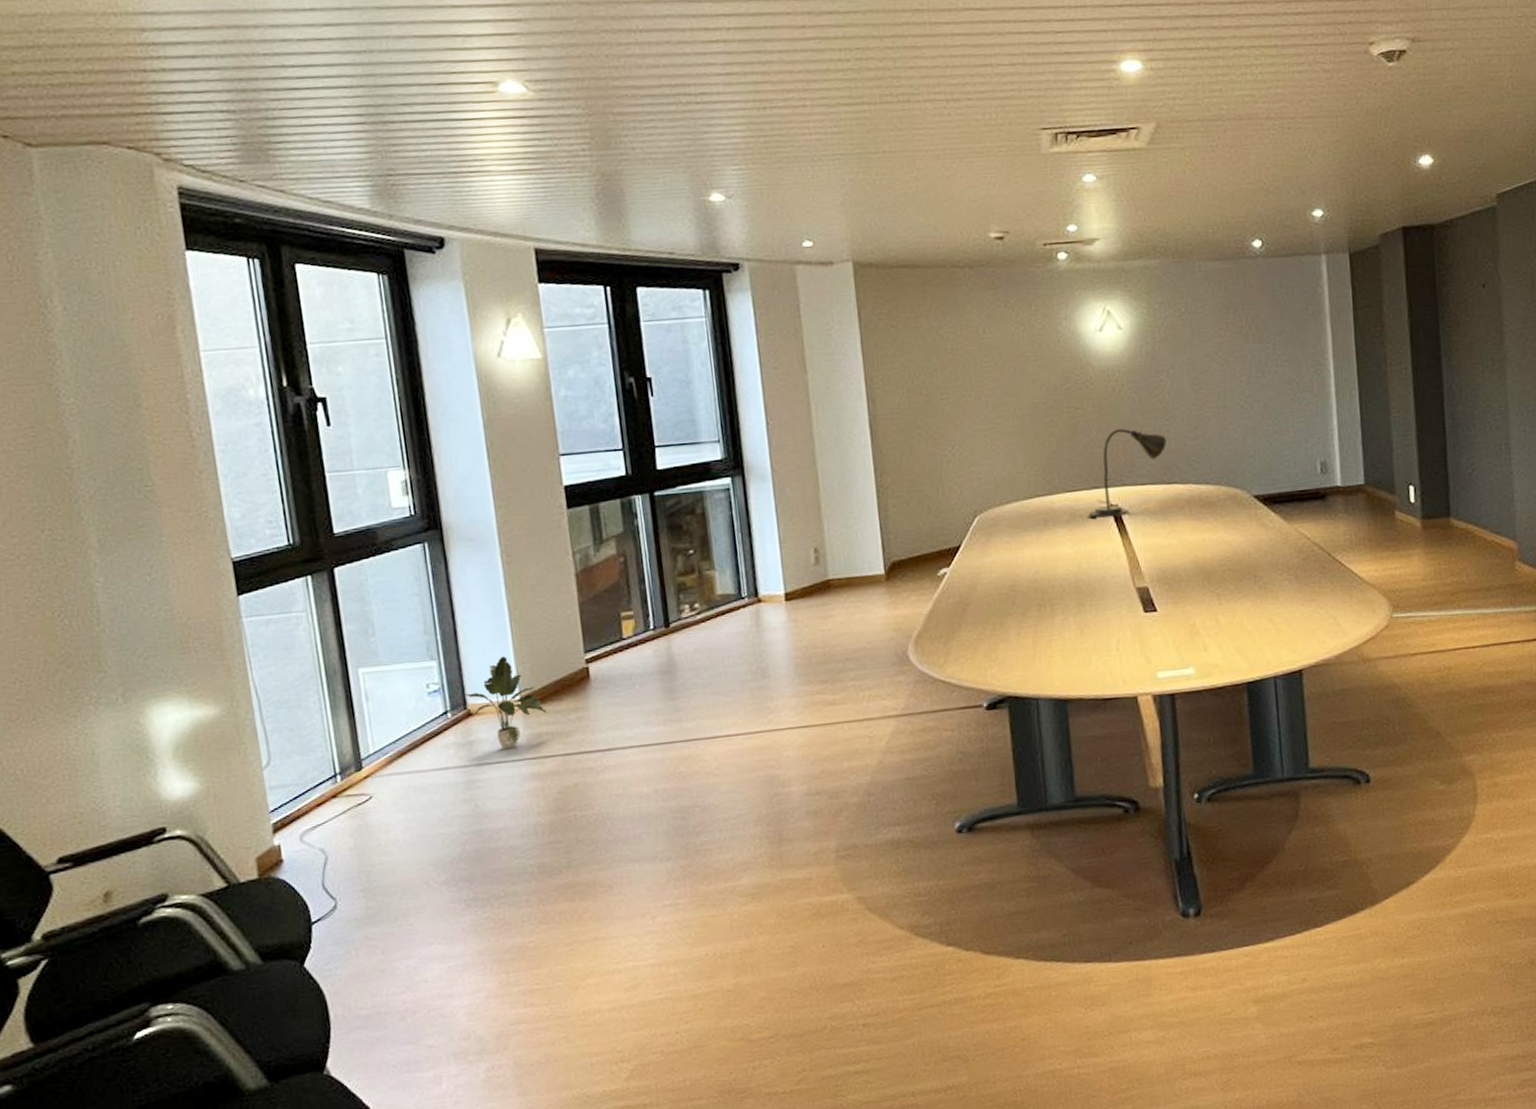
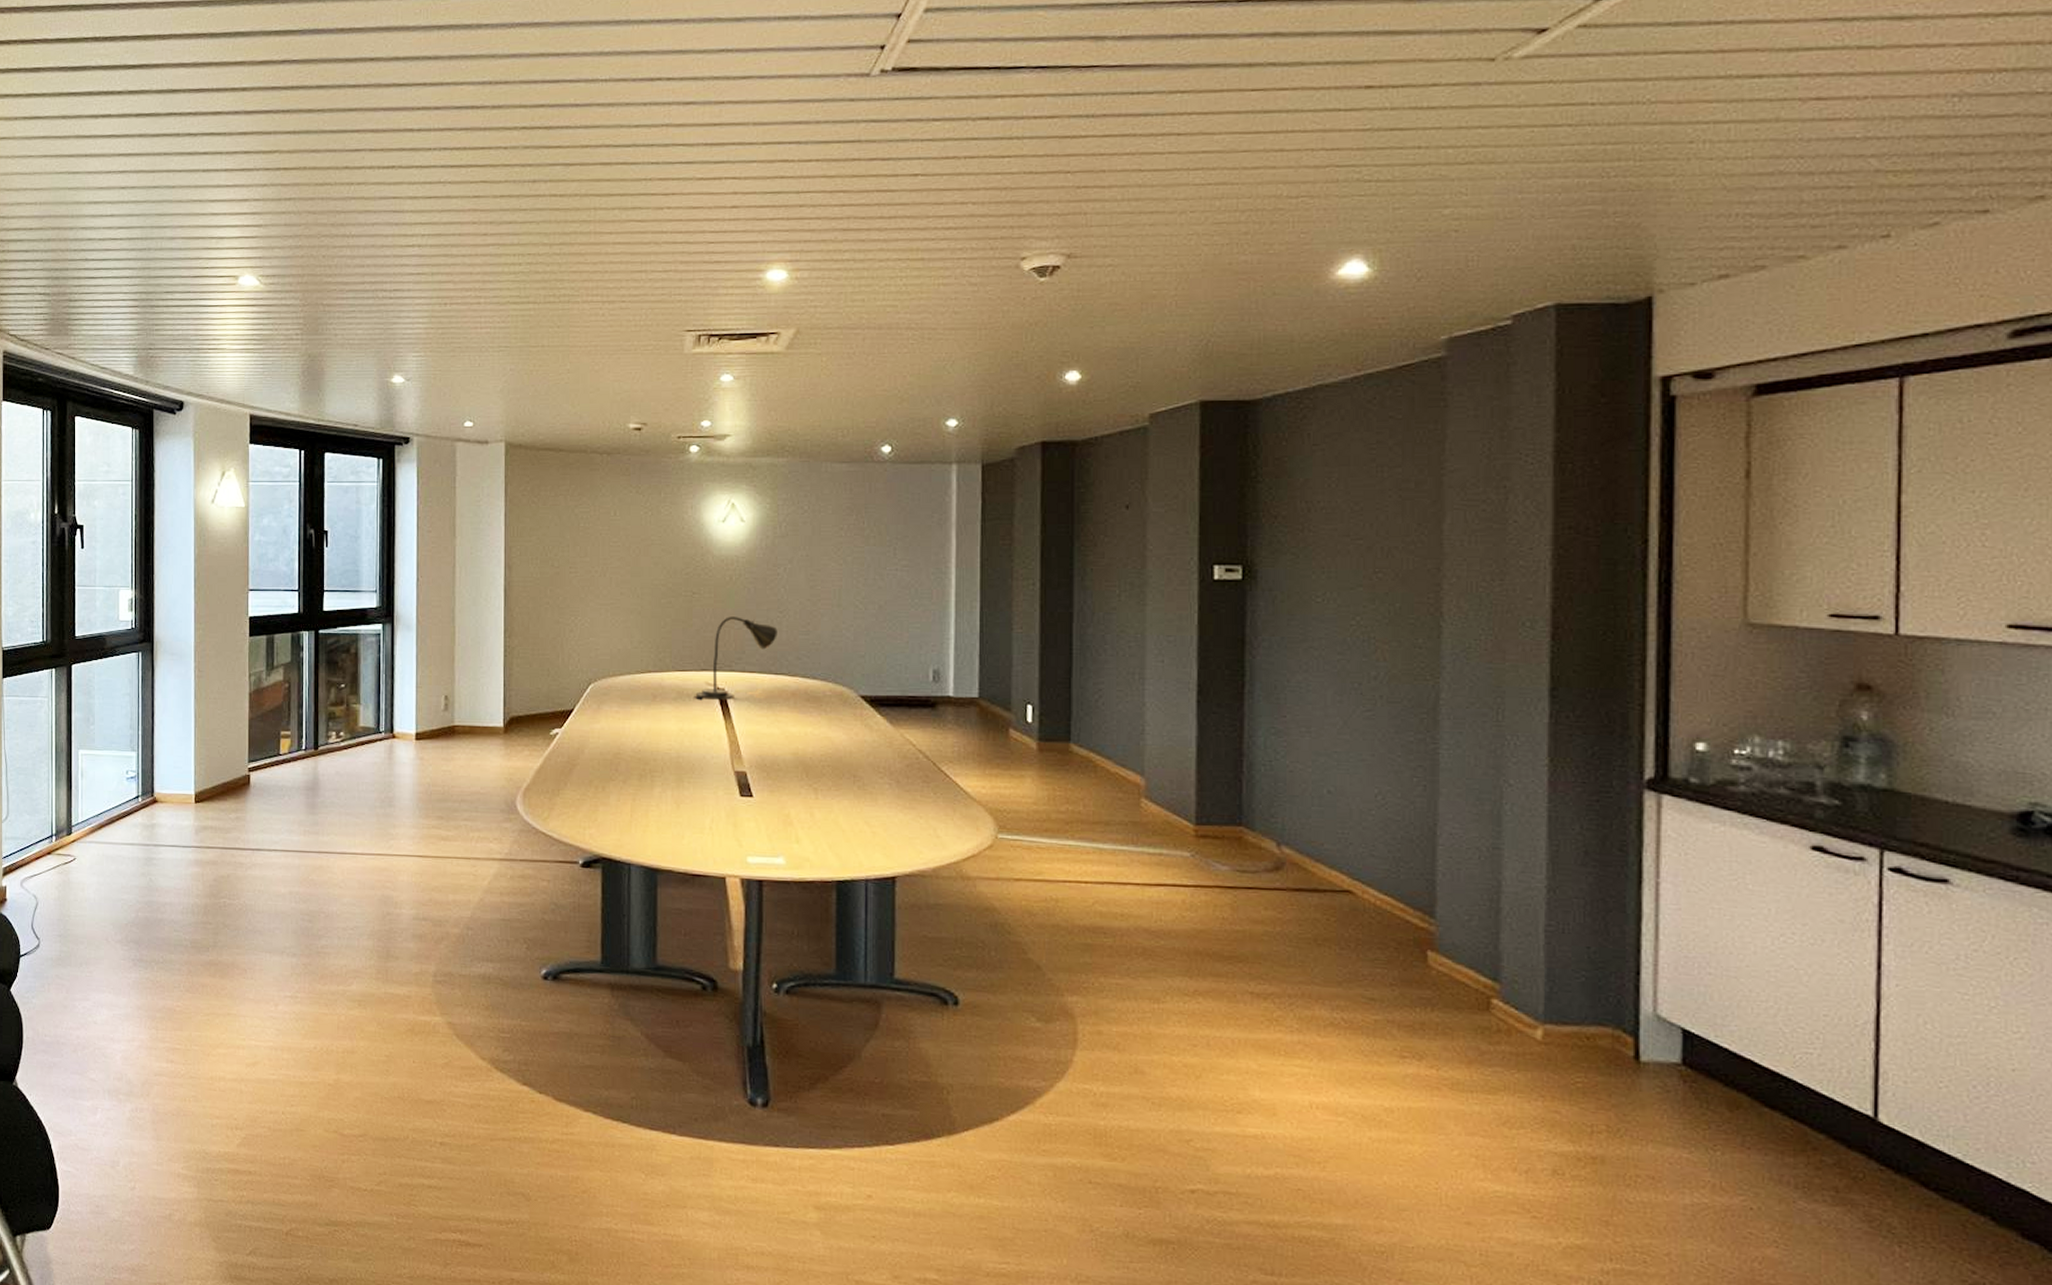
potted plant: present [463,656,547,749] -> none [153,756,214,835]

